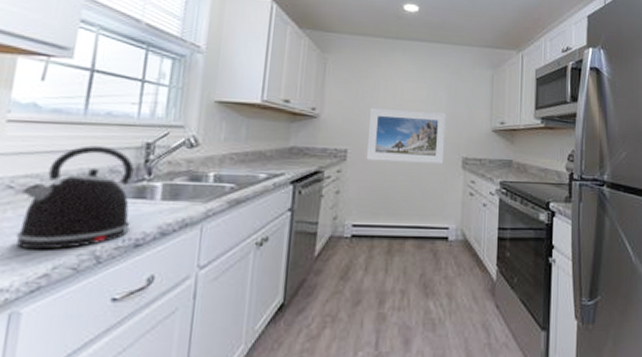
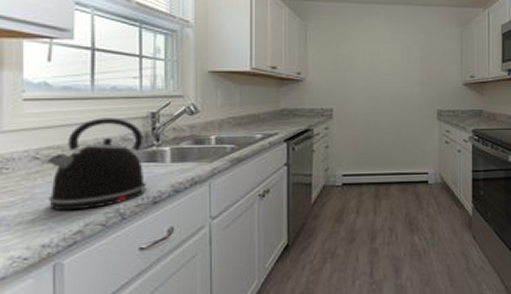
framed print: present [366,107,447,164] -> none [350,69,421,117]

